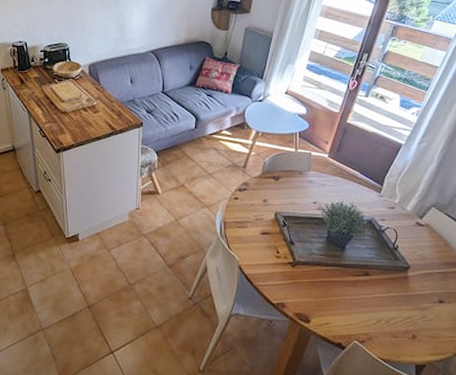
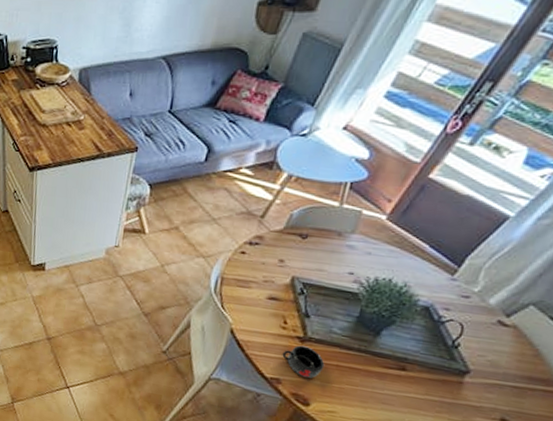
mug: none [281,269,314,297] -> present [282,345,325,378]

